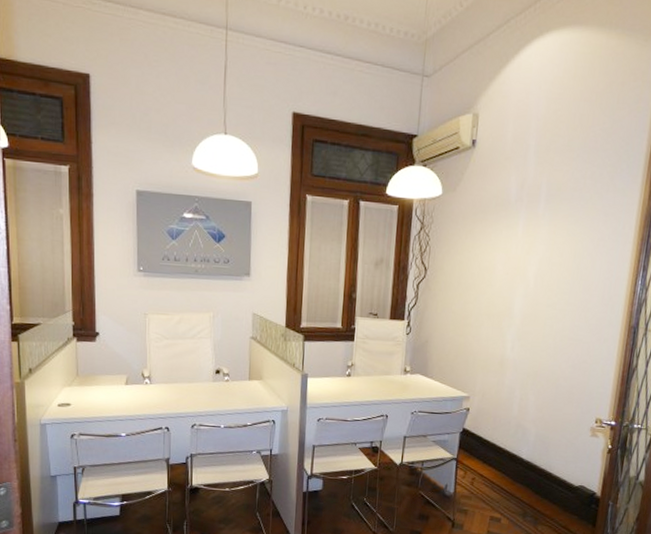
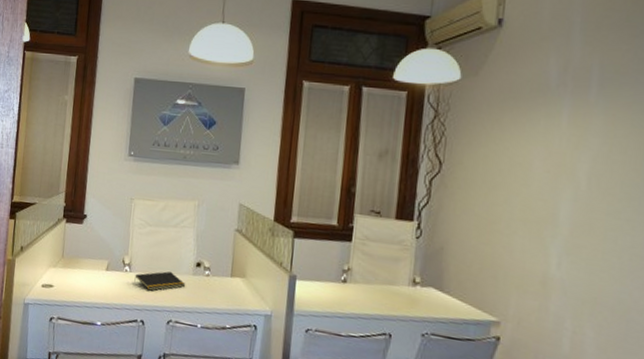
notepad: none [155,380,207,400] -> present [134,271,186,291]

